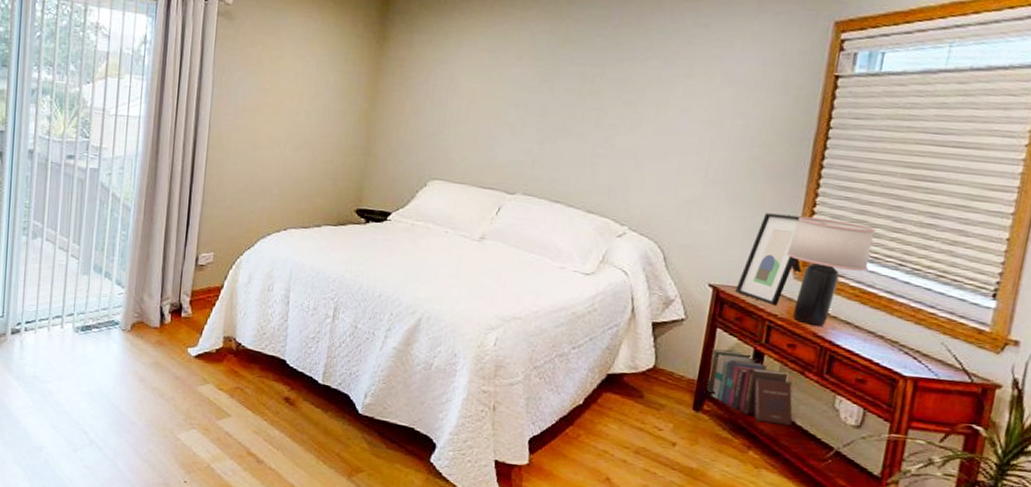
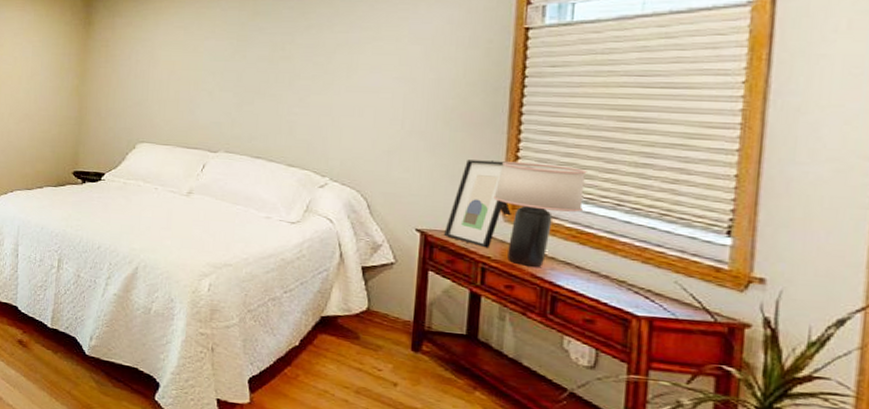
books: present [704,349,792,427] -> none [421,291,518,368]

